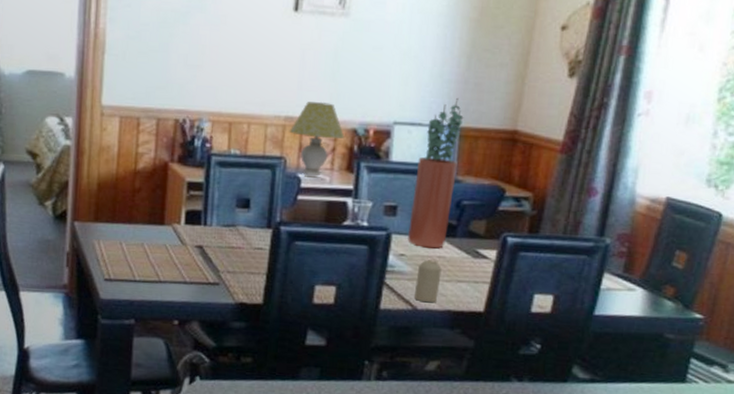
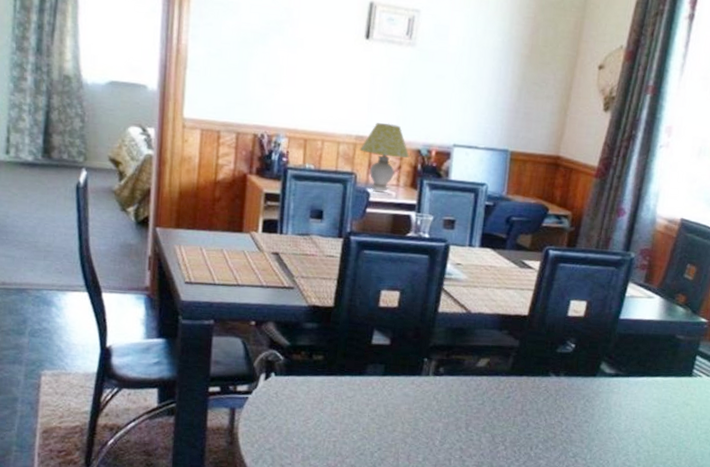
vase: present [408,97,464,249] -> none [464,125,514,259]
candle: present [413,260,442,303] -> none [468,269,493,307]

